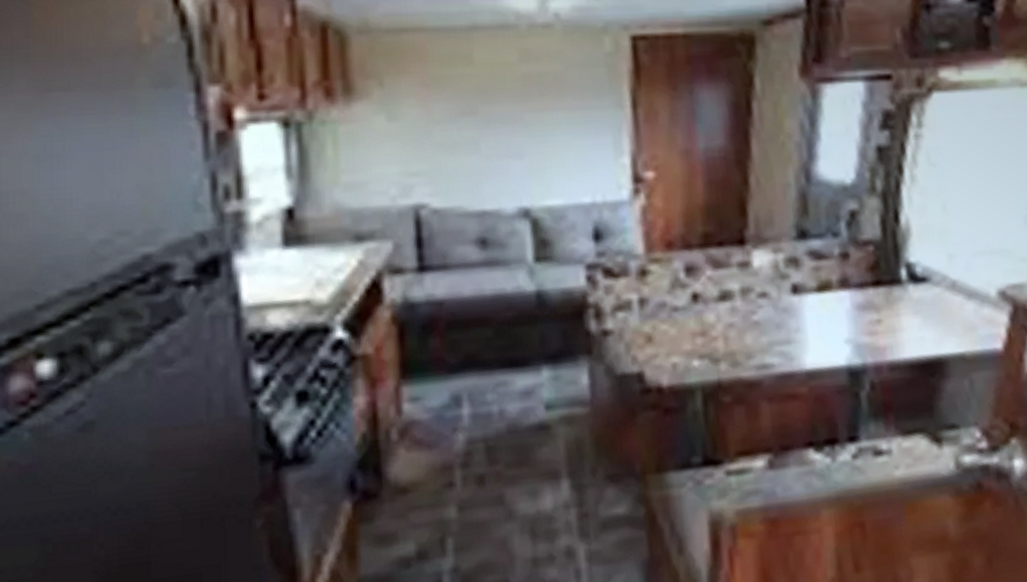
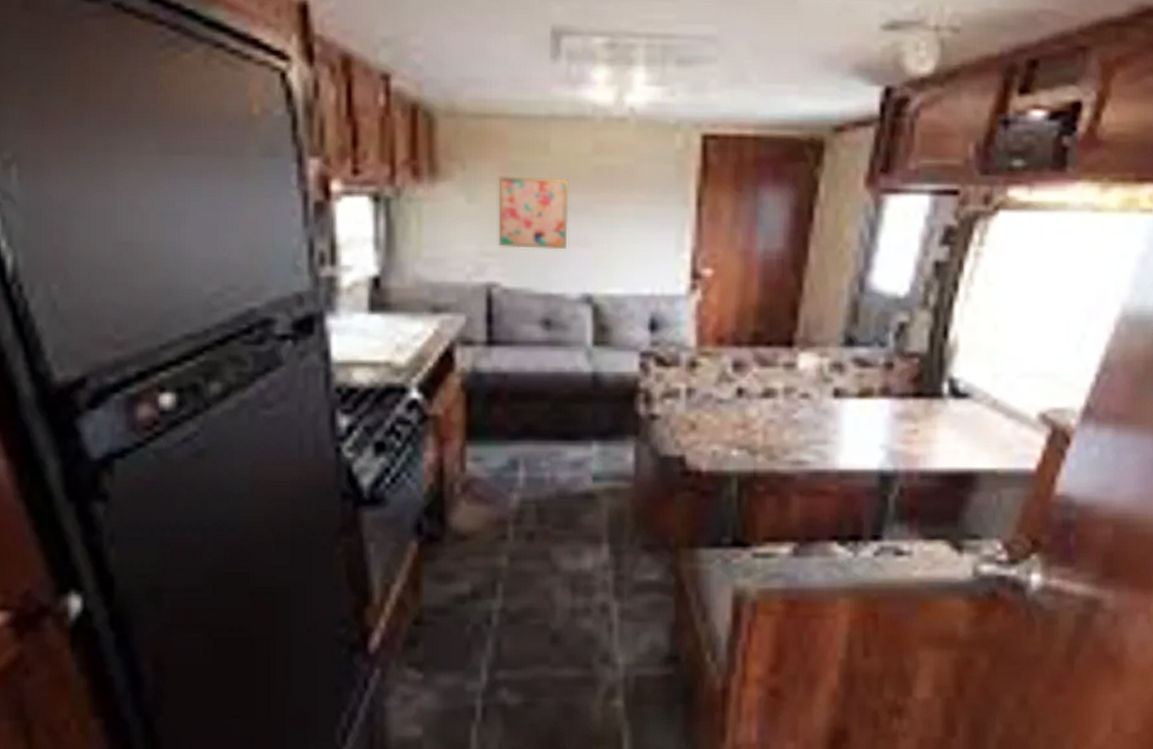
wall art: none [419,89,499,166] -> present [498,176,569,250]

